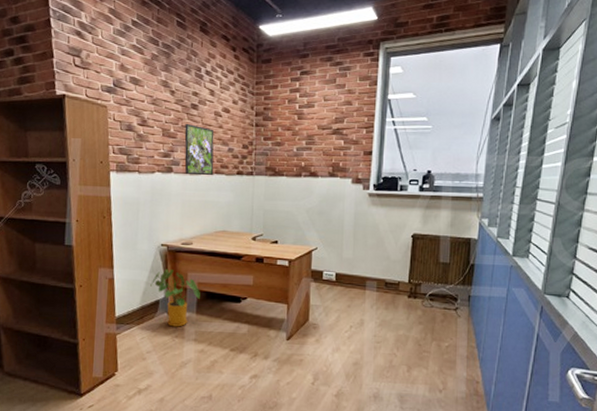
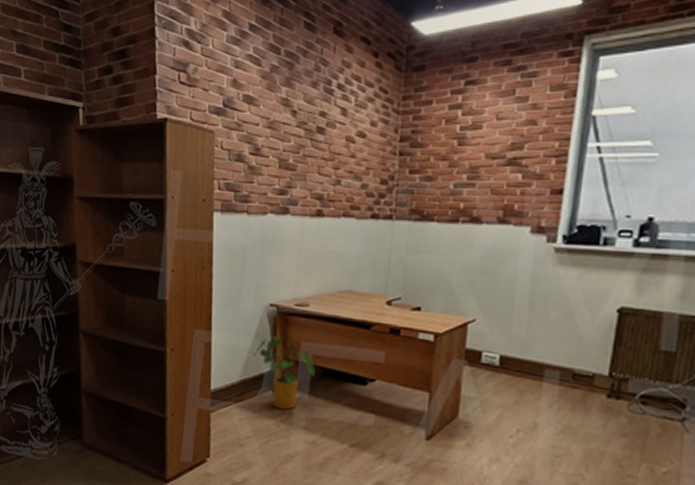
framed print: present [184,123,214,175] -> none [304,151,344,218]

